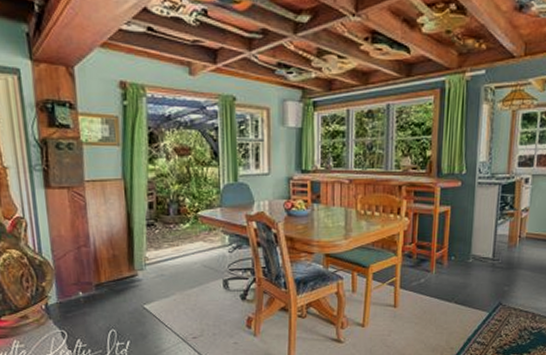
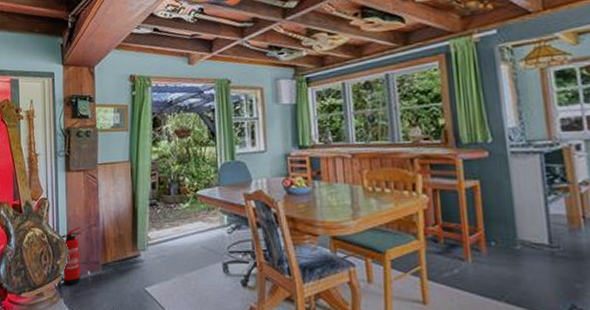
fire extinguisher: none [43,247,71,307] -> present [59,226,81,285]

